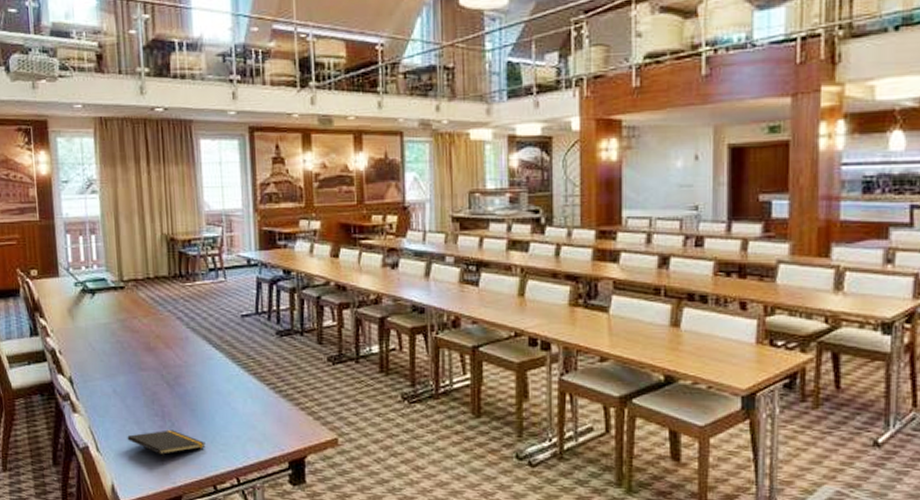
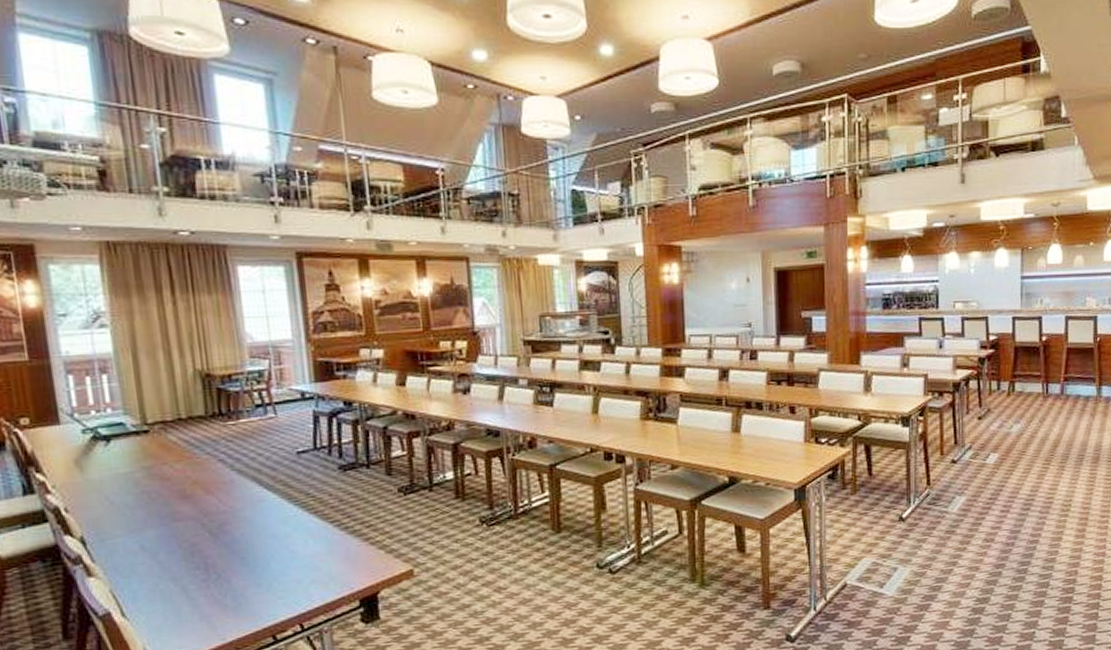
notepad: present [127,429,206,464] -> none [161,582,261,621]

